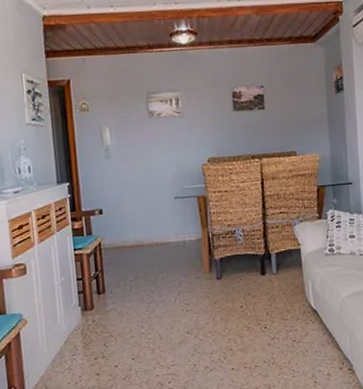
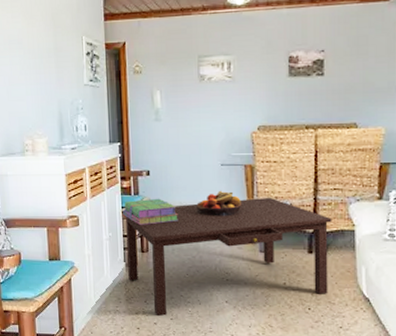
stack of books: none [75,236,135,266] -> present [123,198,178,225]
coffee table: none [76,225,281,359] -> present [123,197,332,317]
fruit bowl: none [152,223,198,250] -> present [196,190,242,217]

